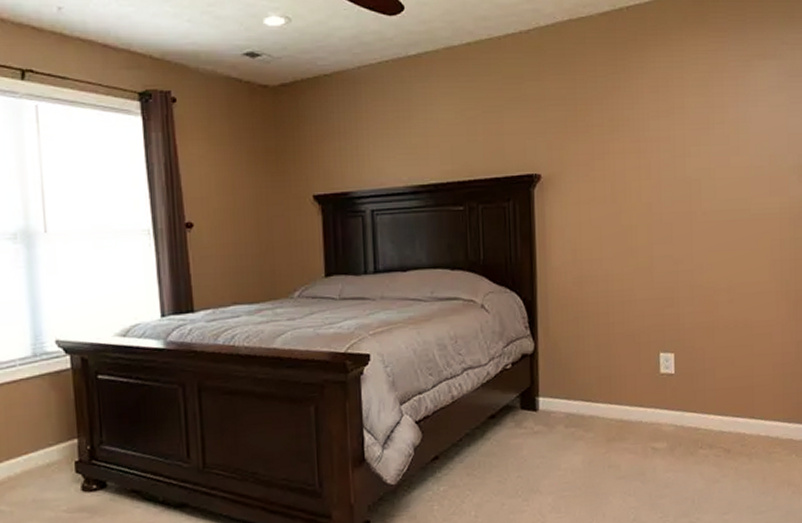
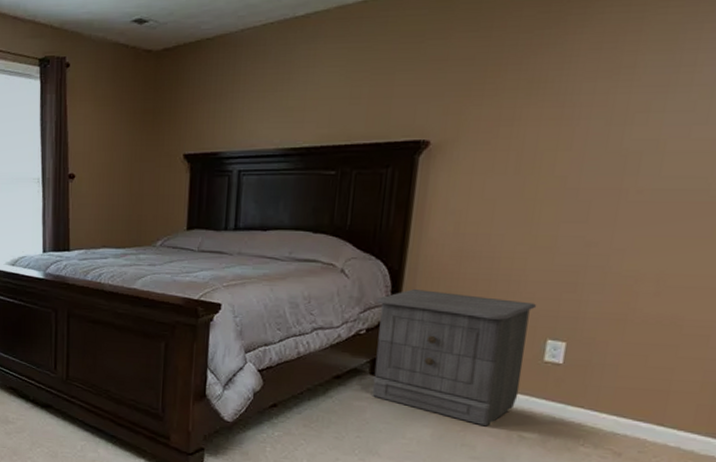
nightstand: none [517,317,647,445] -> present [372,289,537,427]

